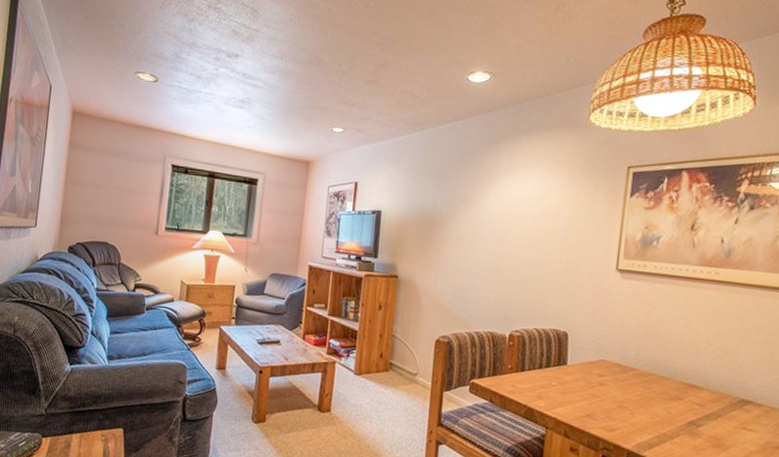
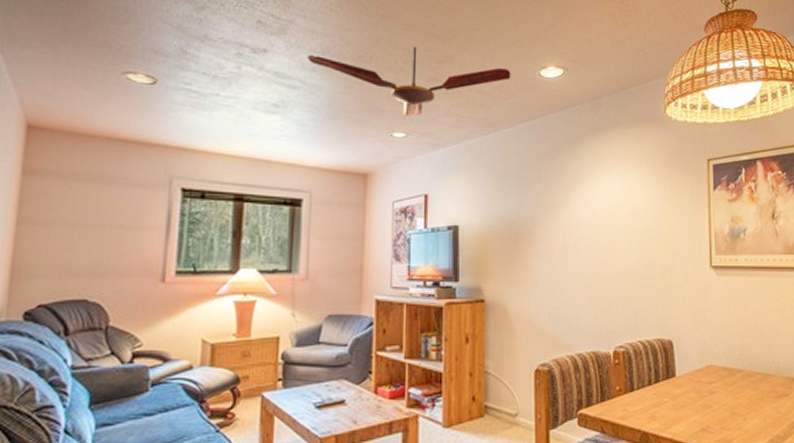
ceiling fan: none [269,52,441,115] -> present [307,46,511,117]

